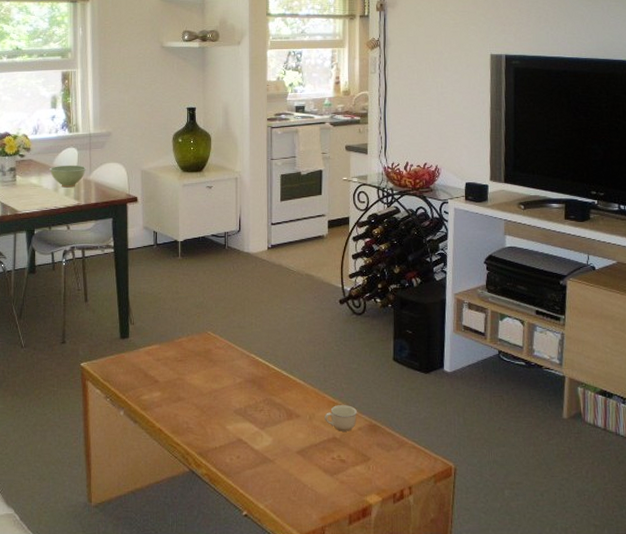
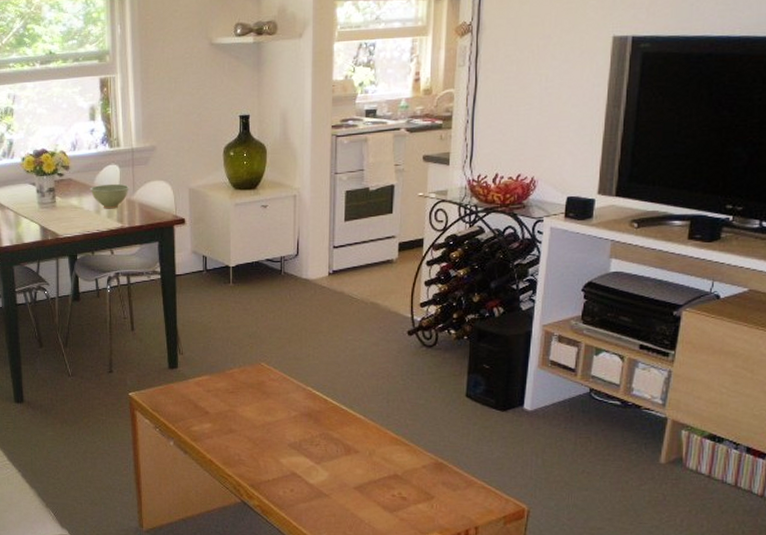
cup: present [325,405,357,431] -> none [386,442,422,469]

